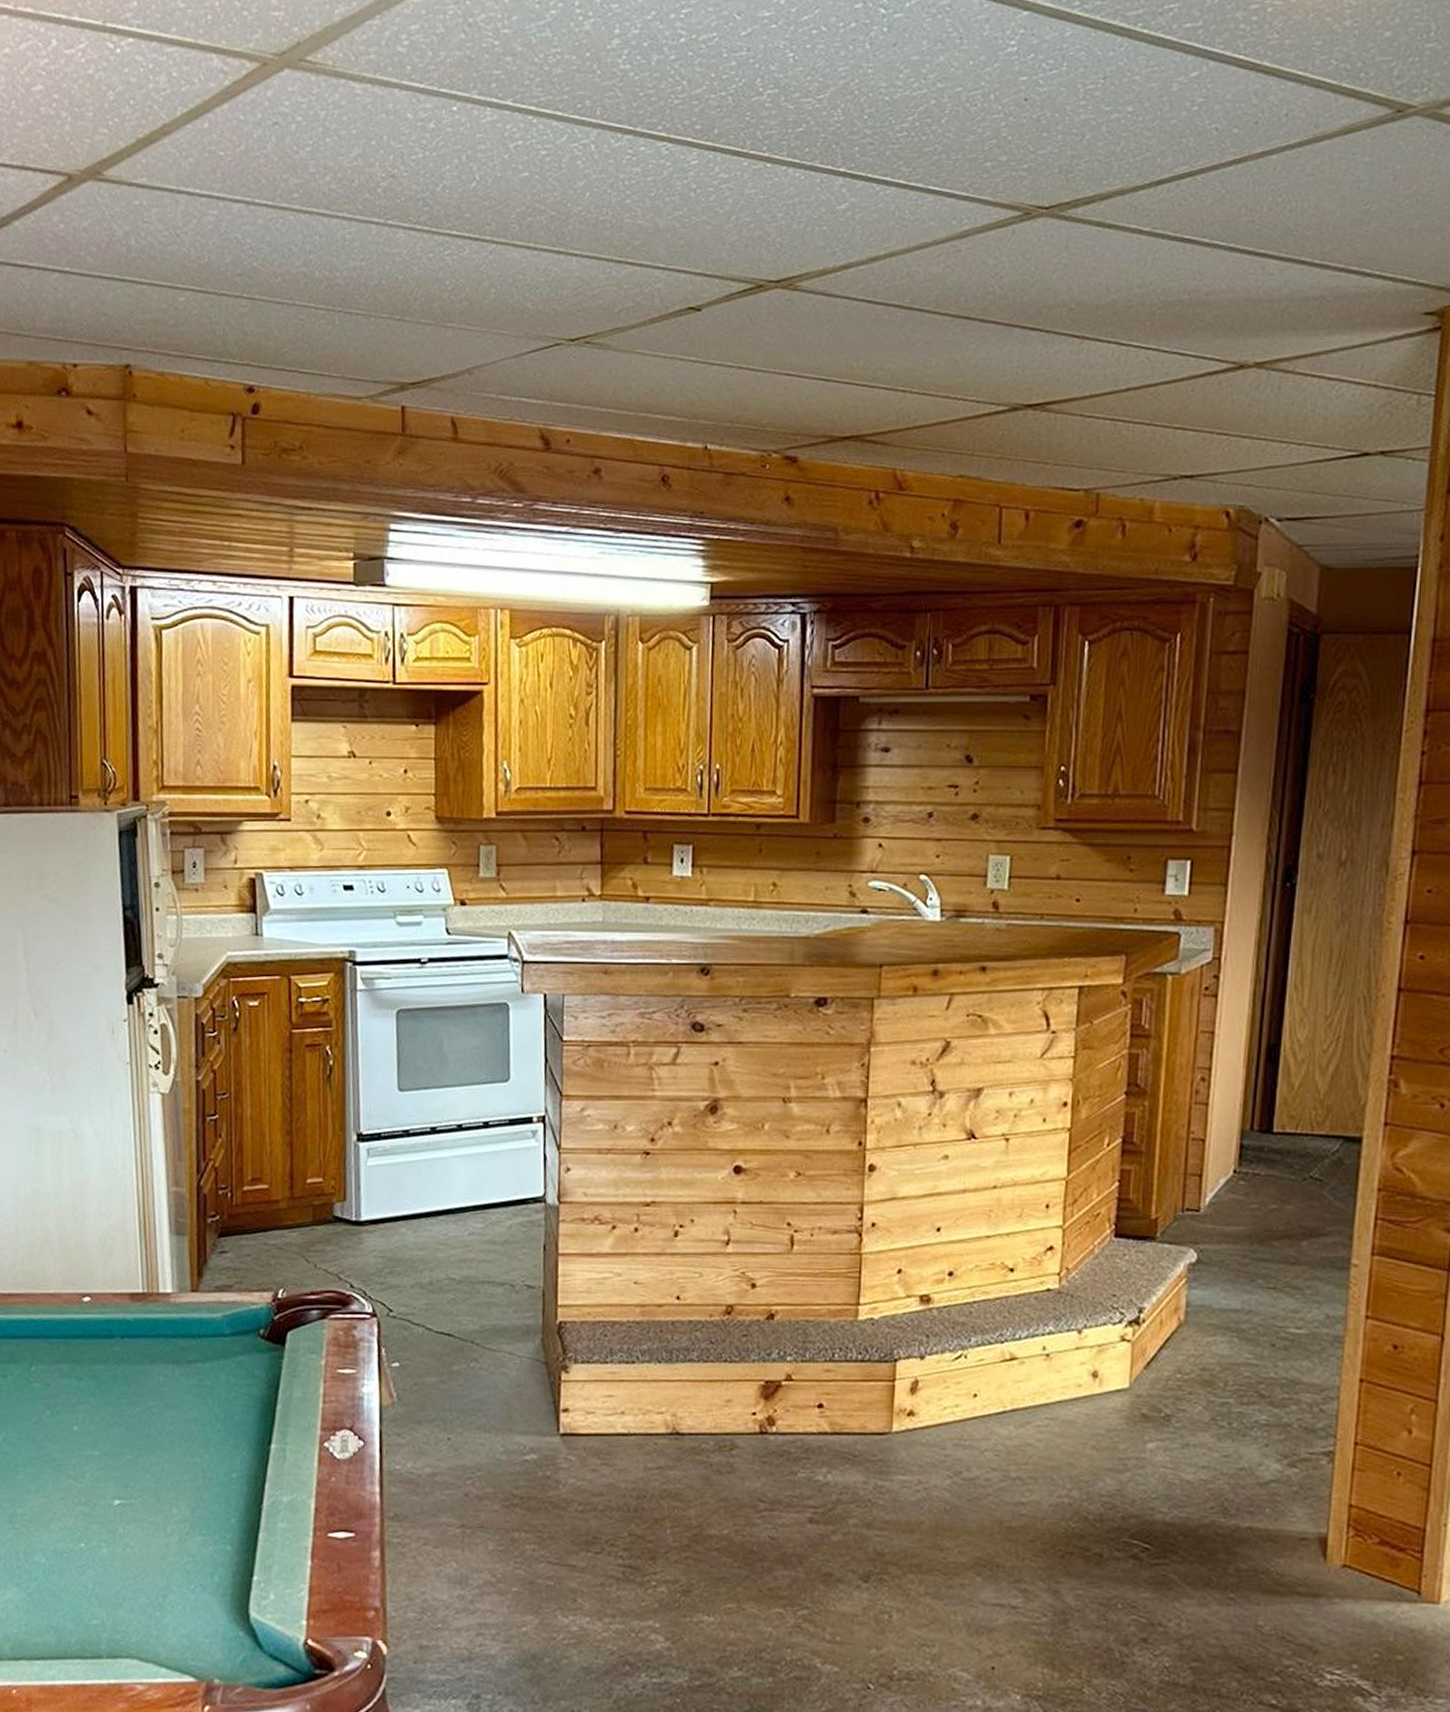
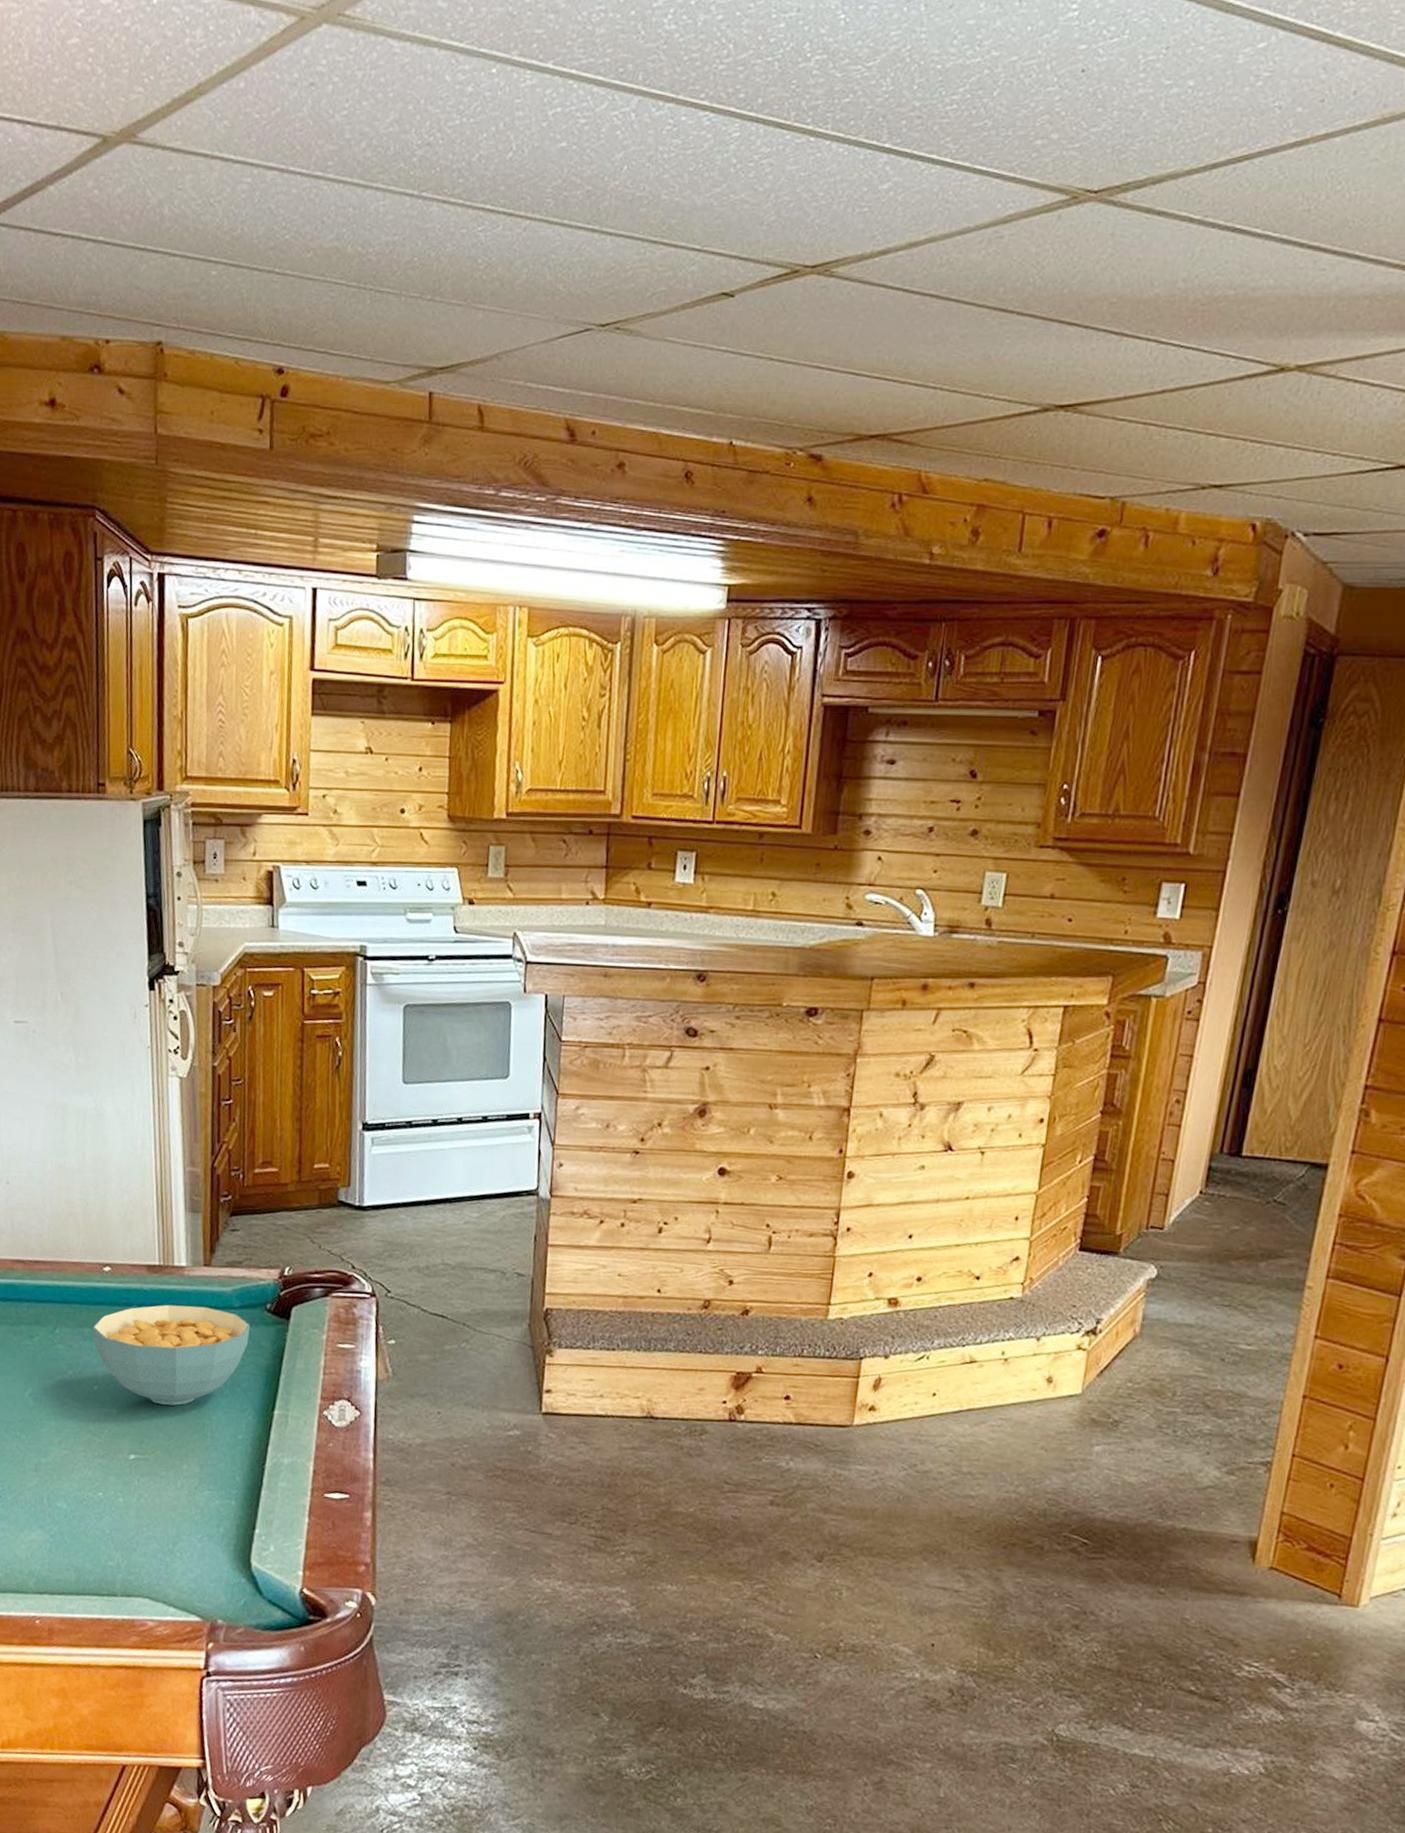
cereal bowl: none [71,1334,242,1444] -> present [92,1304,250,1406]

